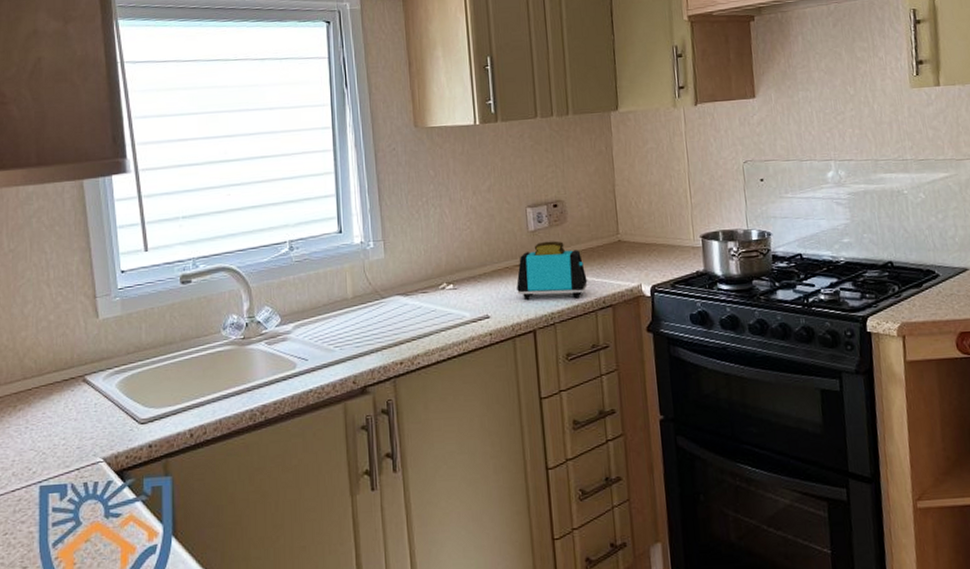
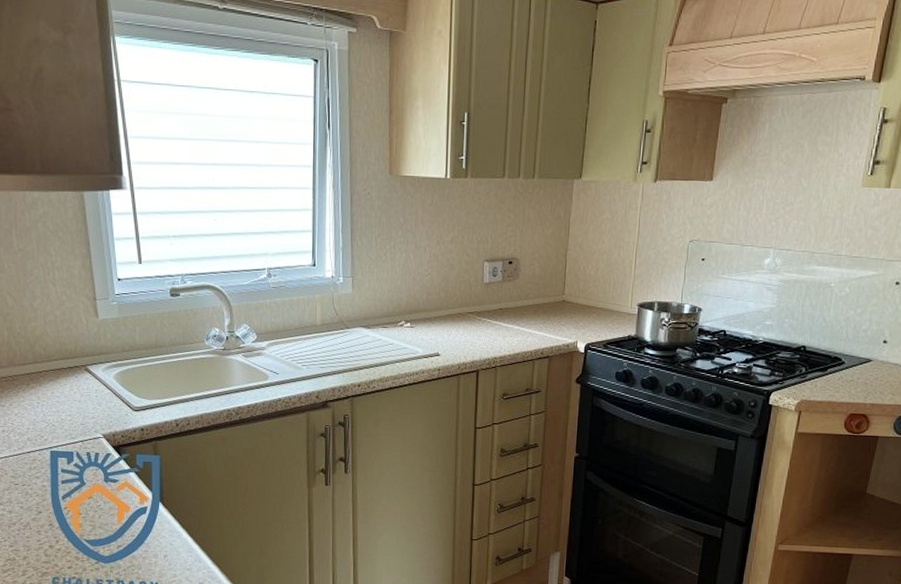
toaster: present [516,241,588,300] -> none [466,294,530,348]

